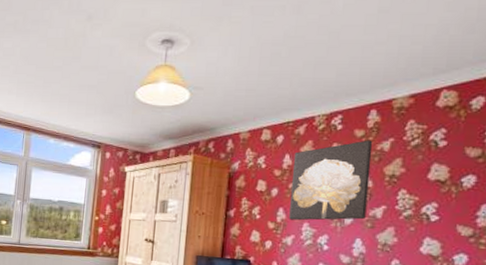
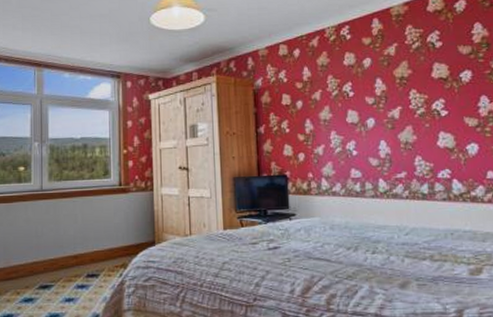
wall art: present [289,140,373,221] -> none [311,46,386,130]

